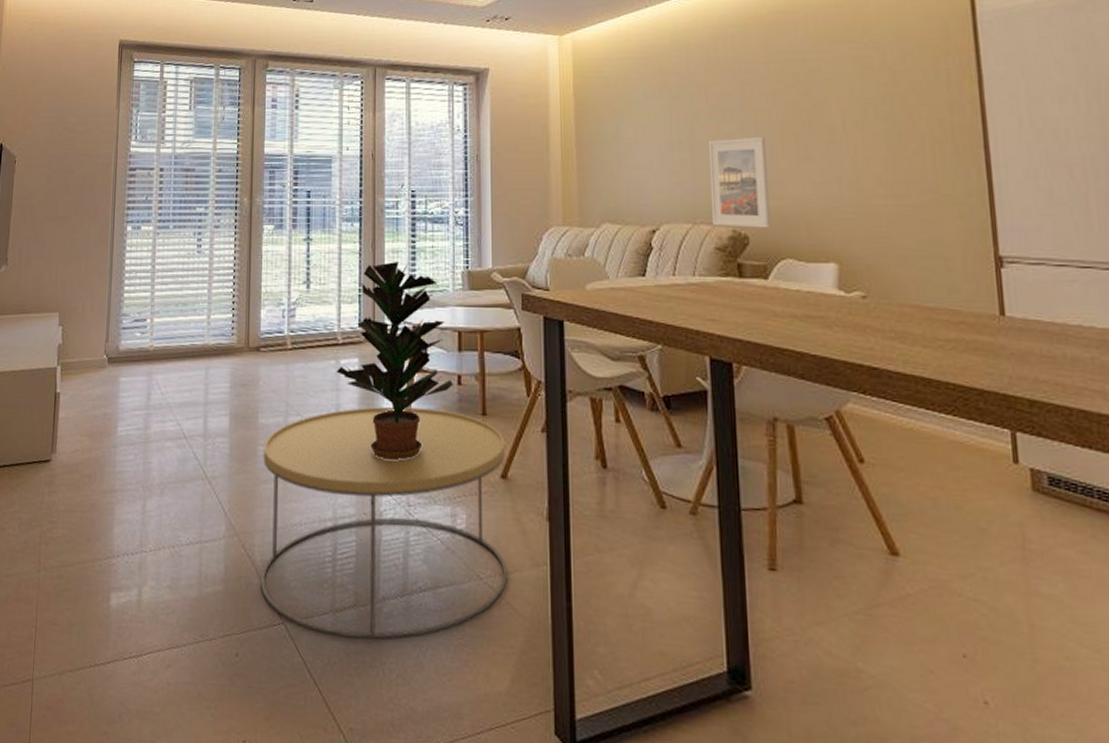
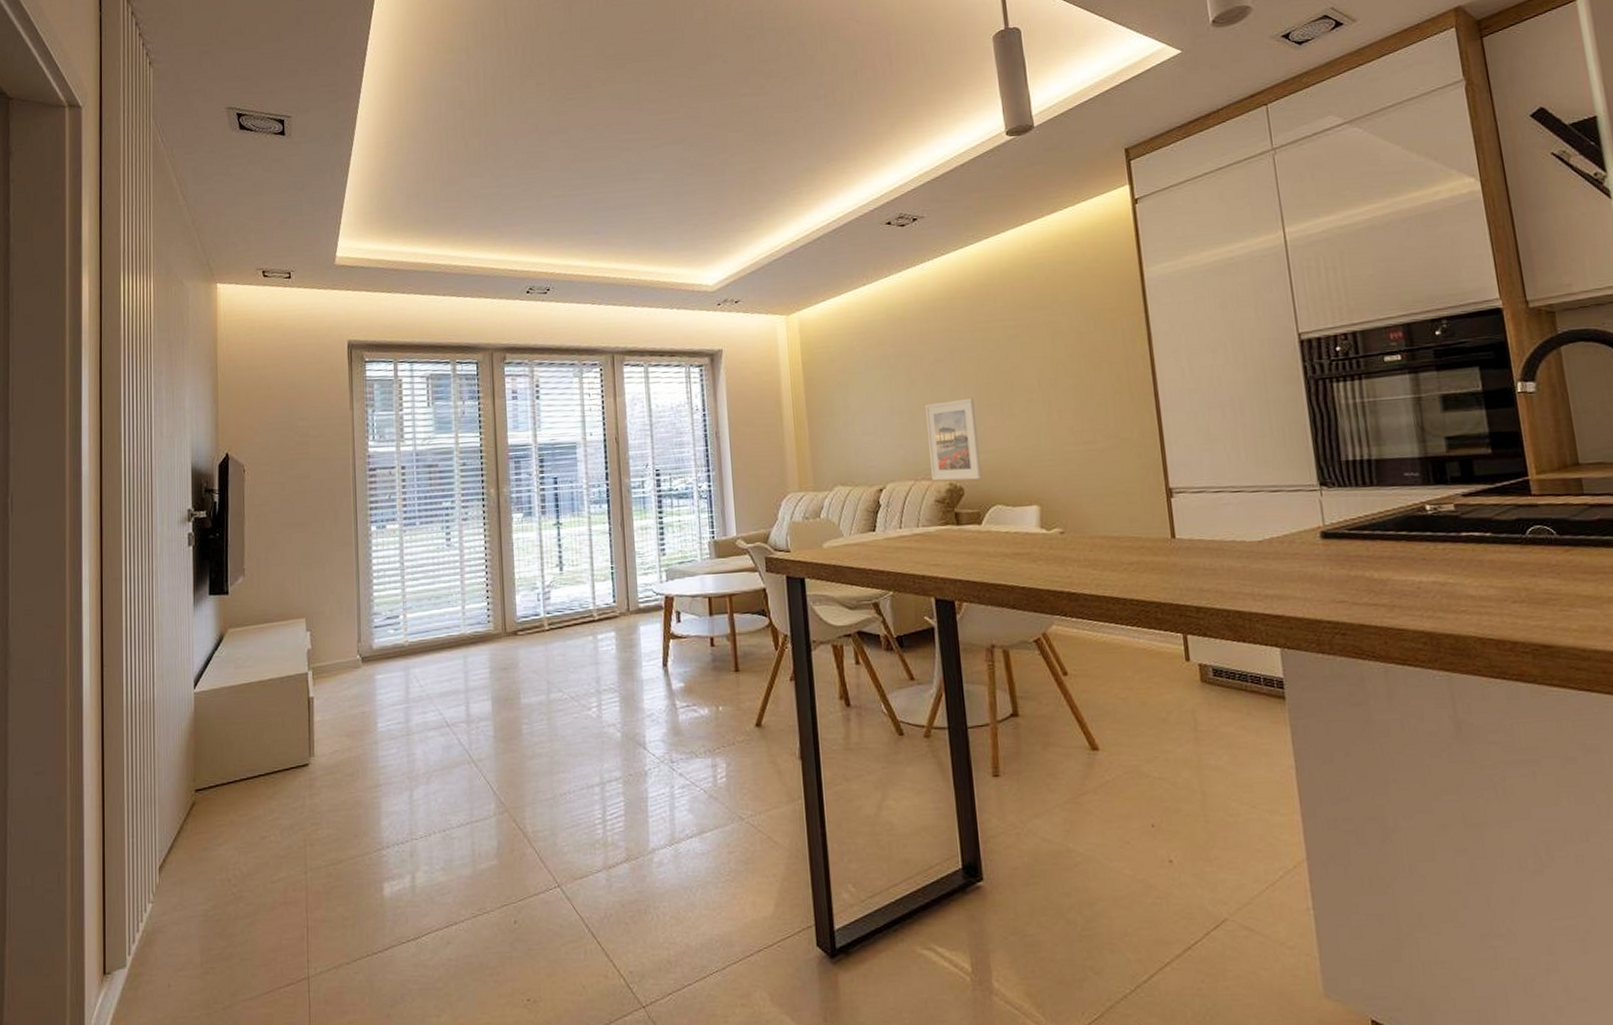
coffee table: present [261,406,507,640] -> none [528,671,767,891]
potted plant: present [336,262,453,460] -> none [594,538,706,723]

